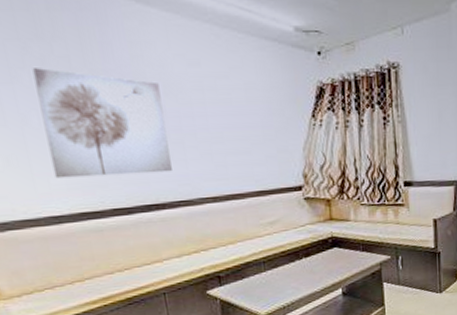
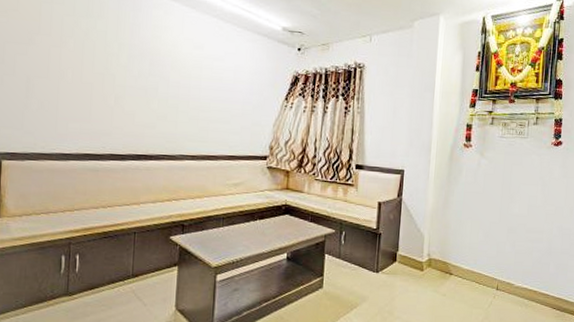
wall art: present [32,68,172,179] -> none [73,37,168,130]

